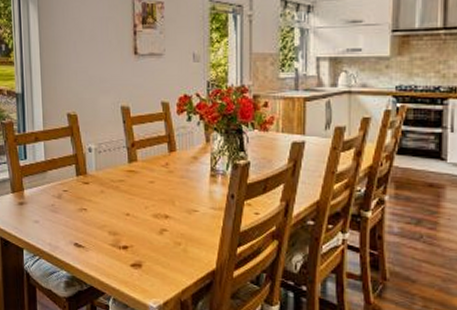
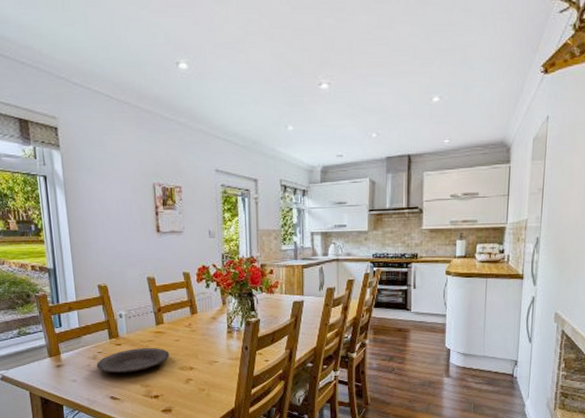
plate: none [60,188,142,217] -> present [96,347,170,373]

